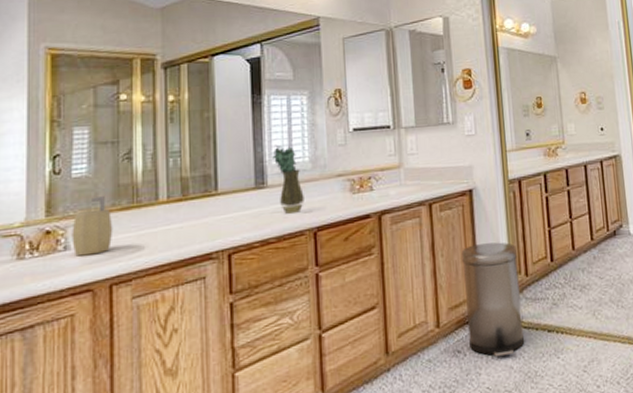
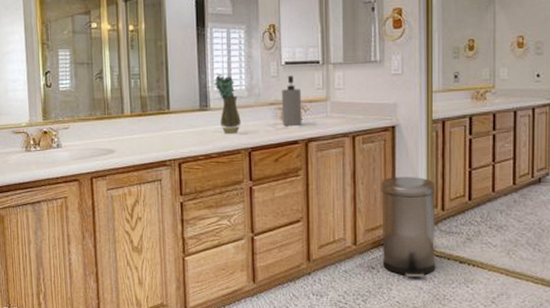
soap dispenser: present [72,196,113,257] -> none [62,107,92,153]
soap dispenser: none [346,143,374,200] -> present [278,76,302,127]

